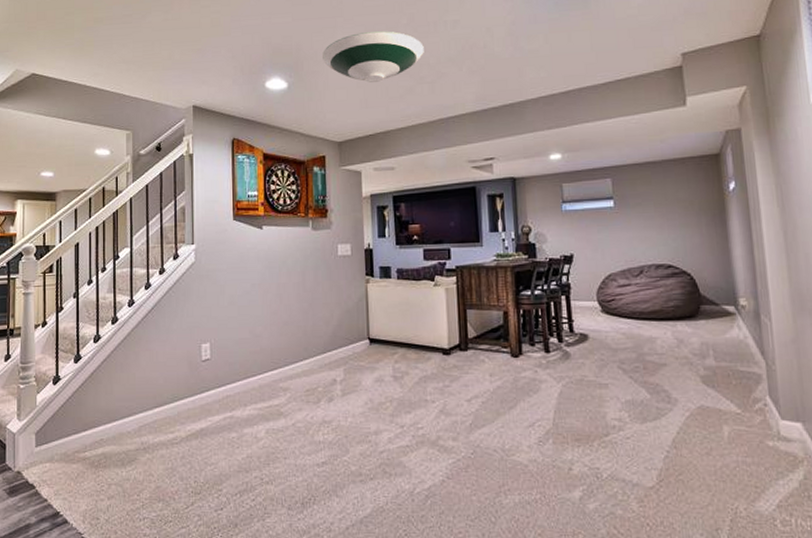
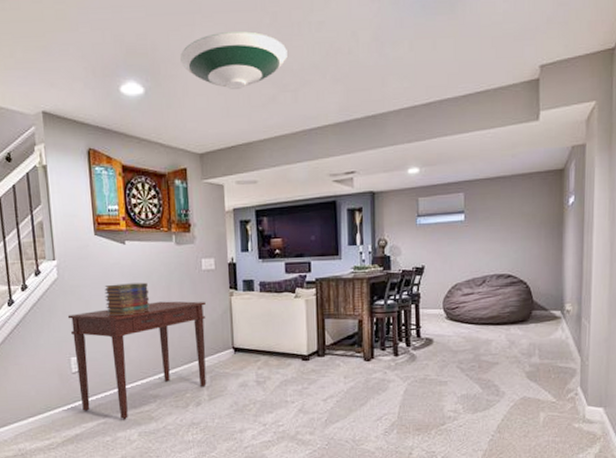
desk: none [201,287,341,415] -> present [67,301,207,420]
book stack: none [239,268,283,302] -> present [104,282,150,317]

